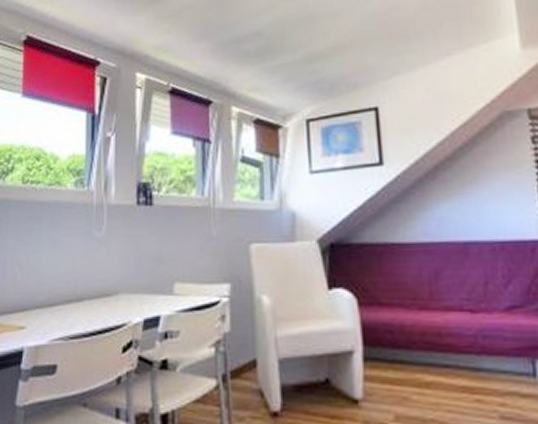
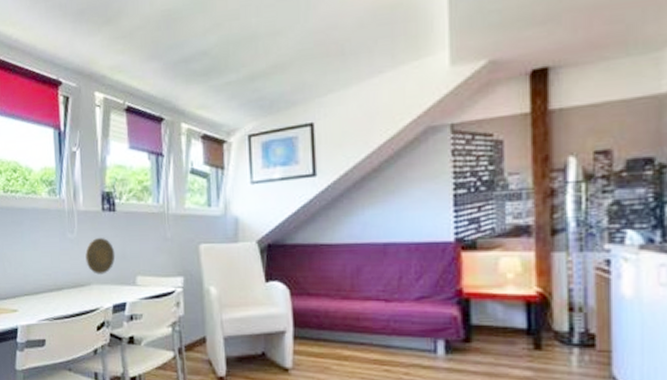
decorative plate: none [114,237,150,281] -> present [85,238,116,275]

